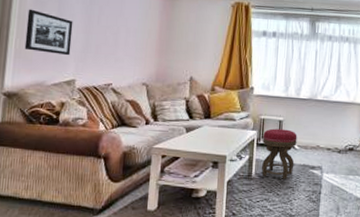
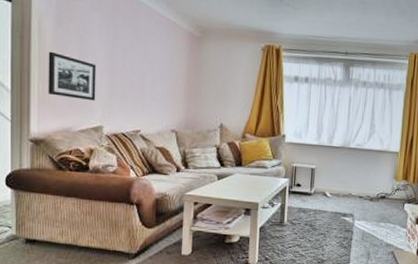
stool: present [262,128,297,180] -> none [294,176,330,226]

